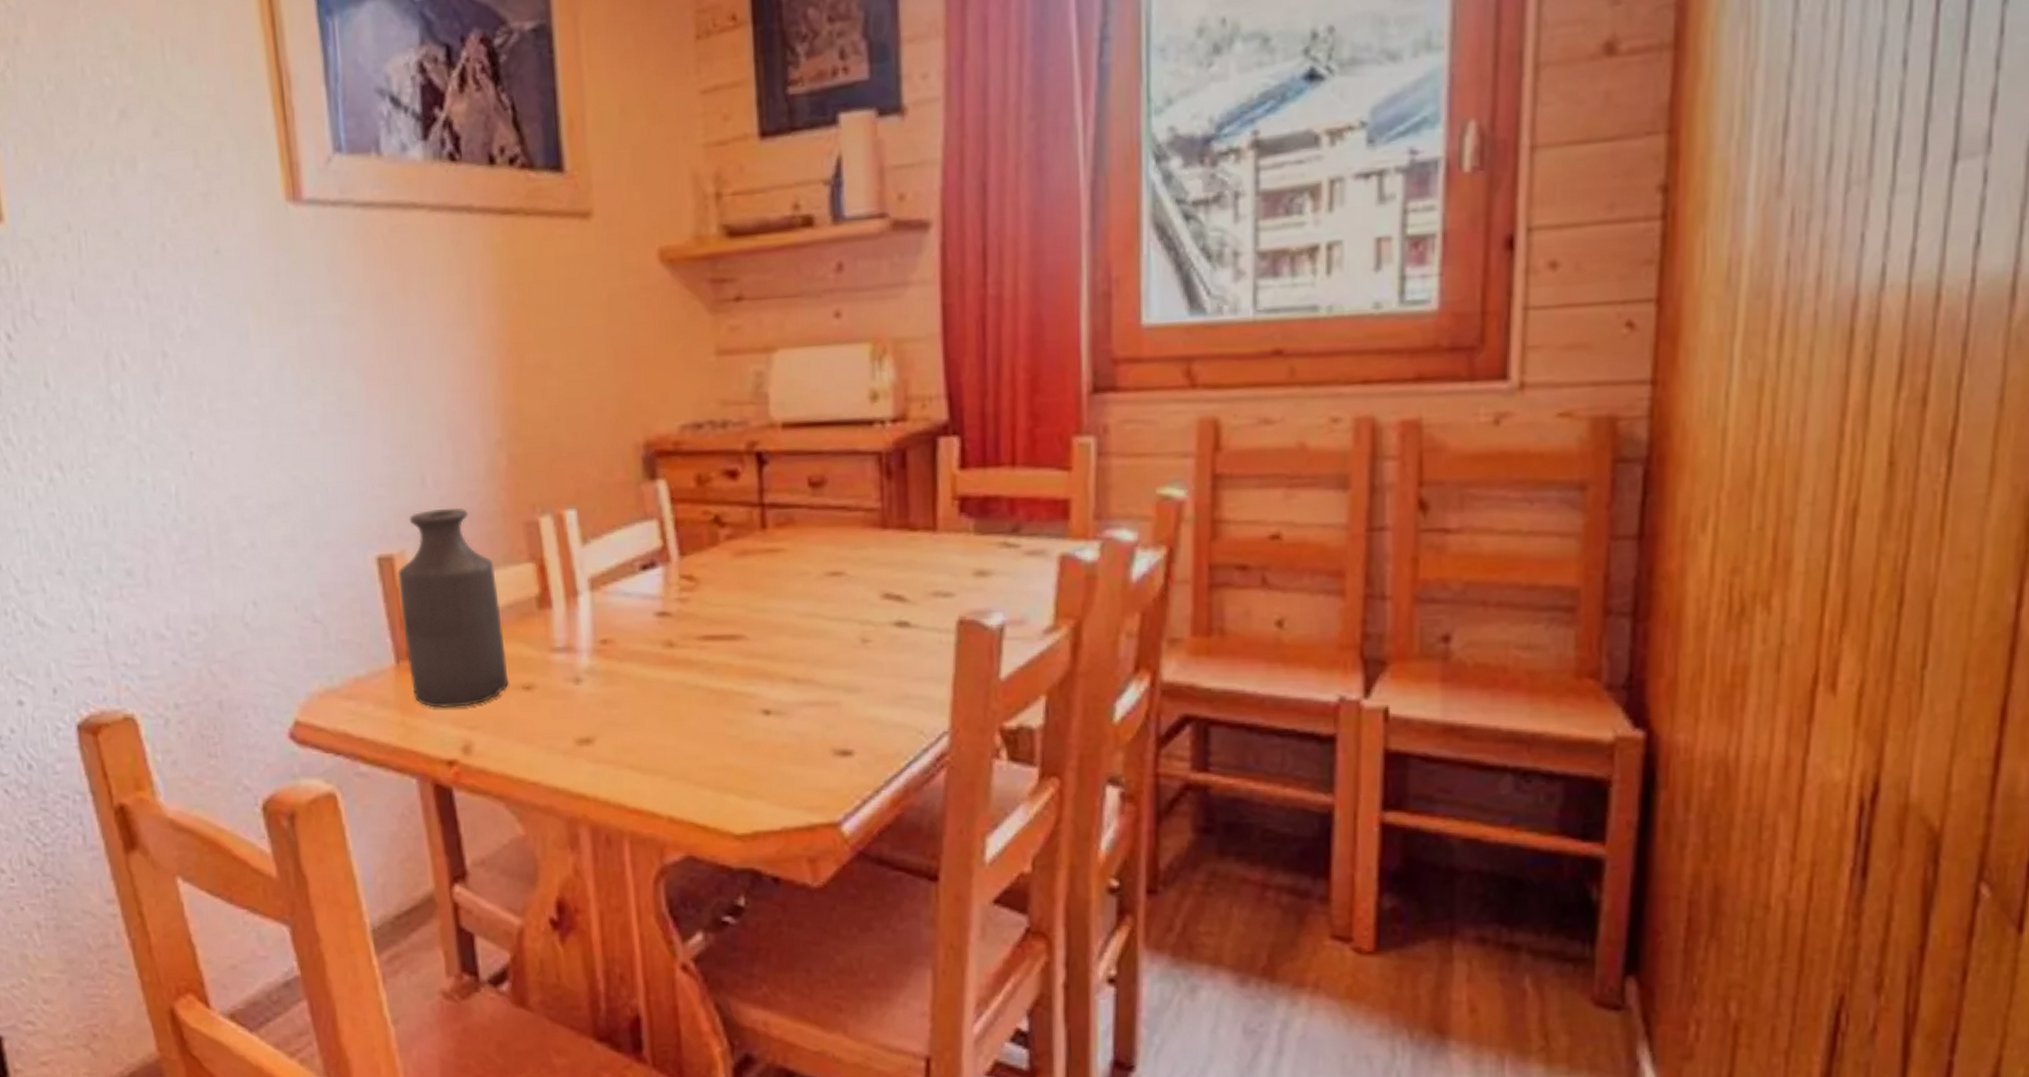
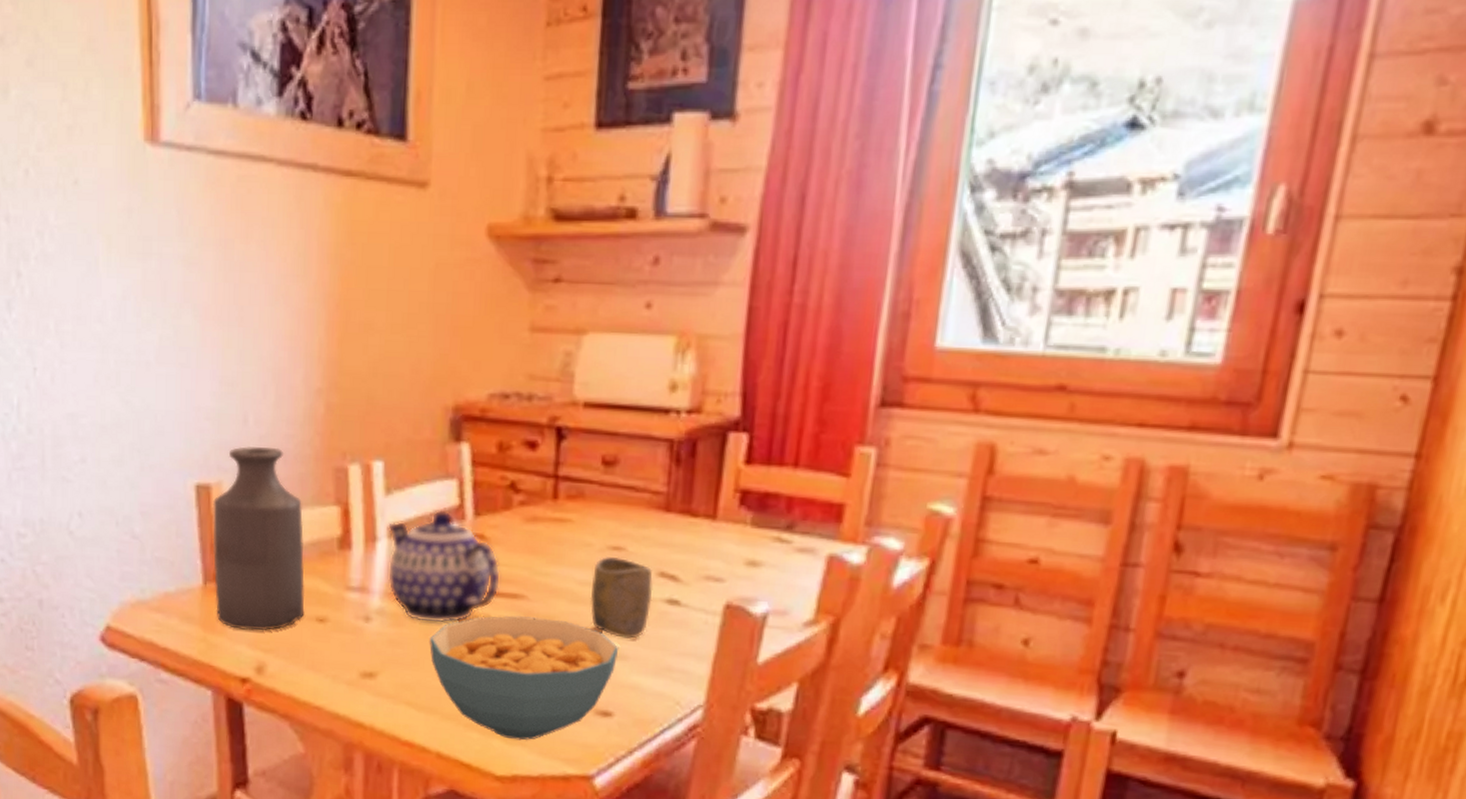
teapot: none [589,554,717,678] -> present [387,510,501,624]
cereal bowl: none [646,657,851,793] -> present [428,616,619,741]
cup: none [813,582,880,669] -> present [590,556,653,639]

